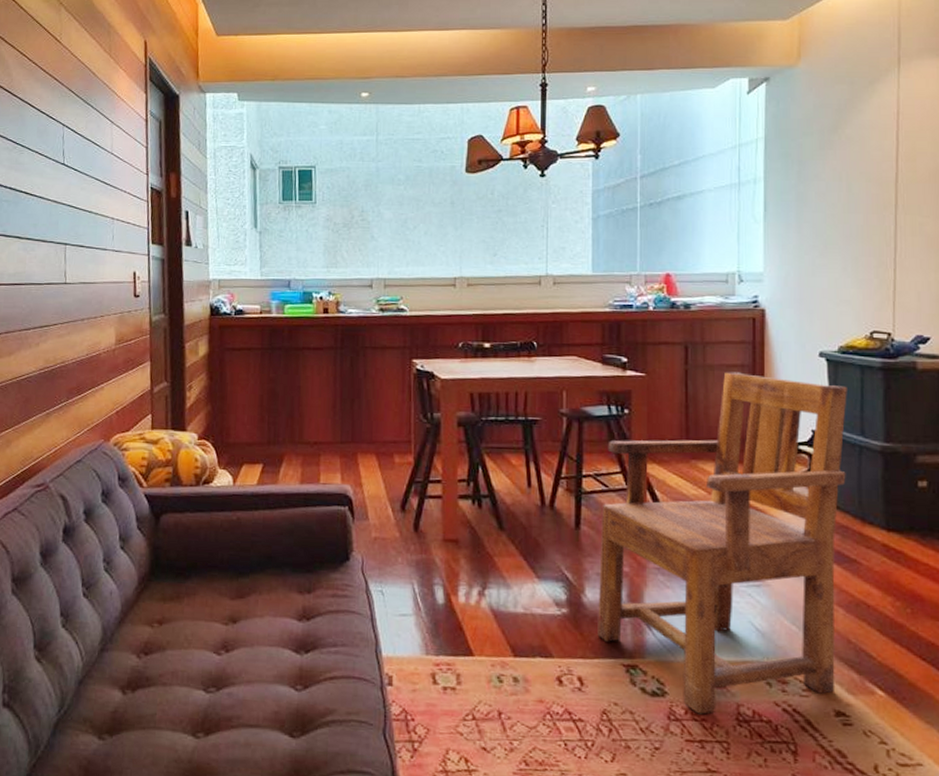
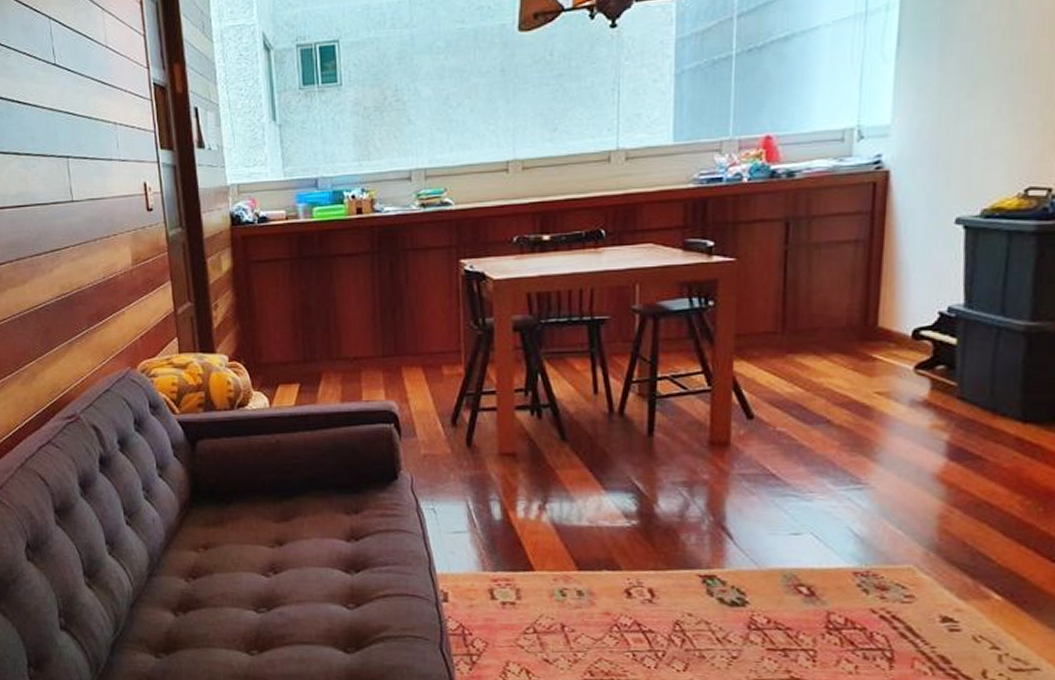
armchair: present [597,372,847,715] -> none [671,249,988,623]

